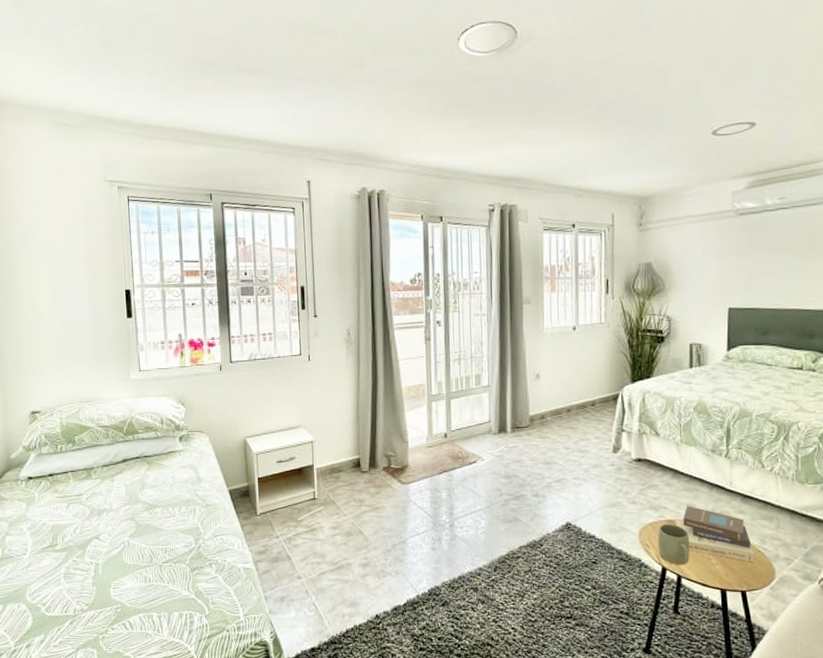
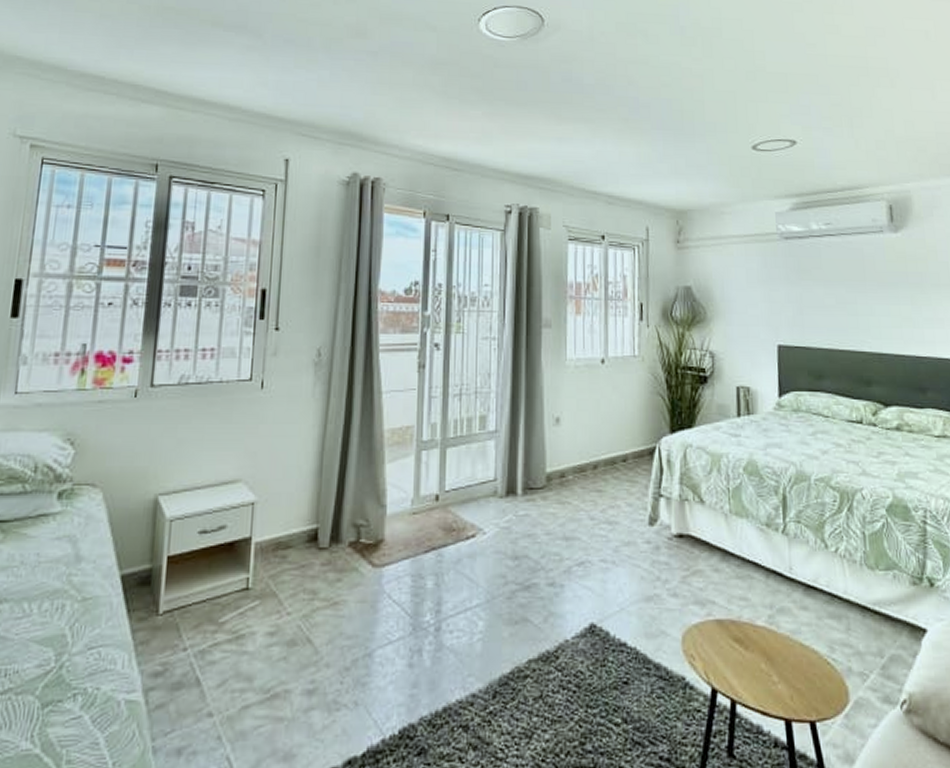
mug: present [657,523,690,565] -> none [705,624,746,685]
books: present [674,506,755,563] -> none [725,600,824,680]

